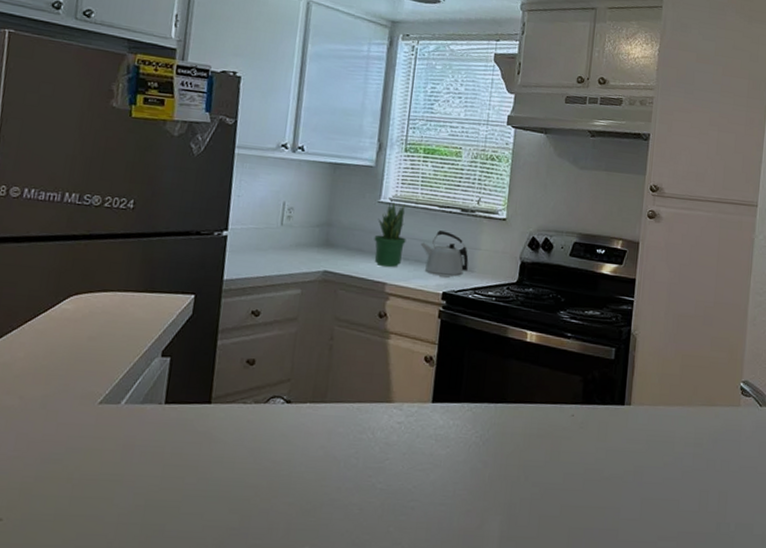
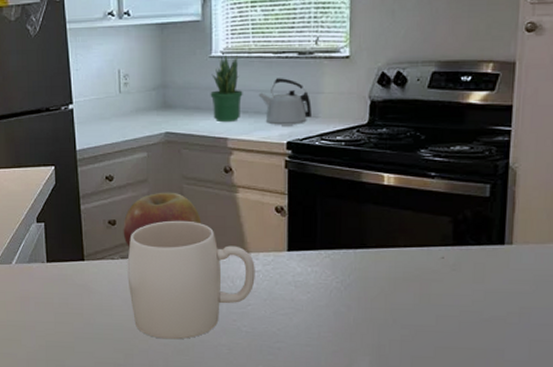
mug: none [258,363,398,498] -> present [127,220,255,340]
fruit: none [261,332,349,391] -> present [123,192,202,247]

